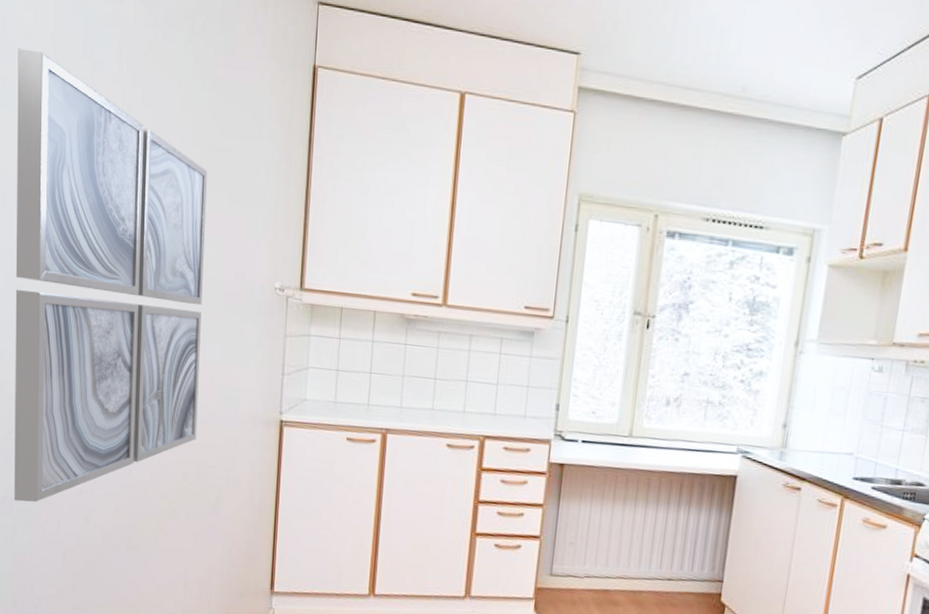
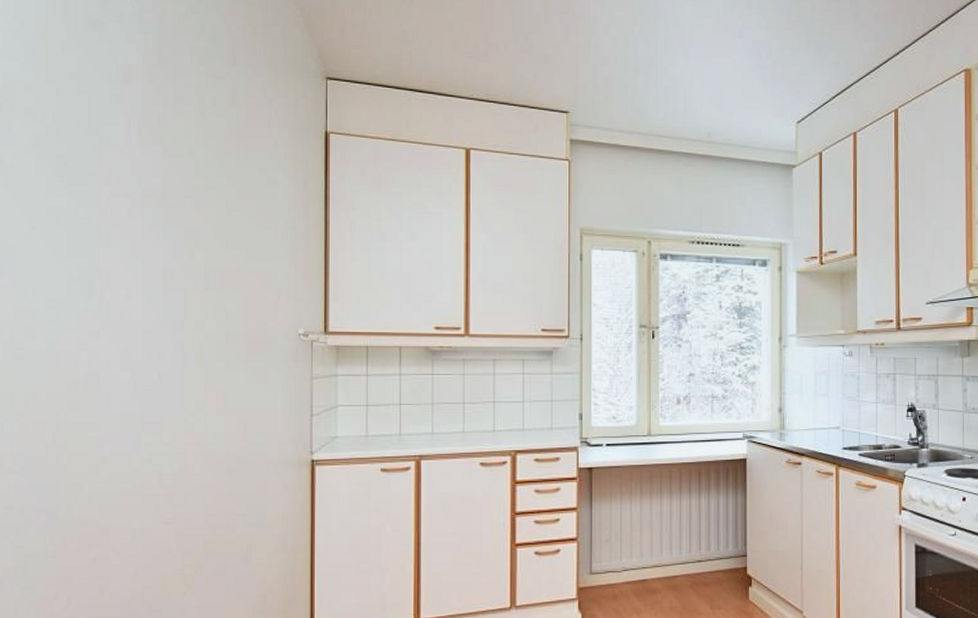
wall art: present [14,49,208,503] -> none [15,129,224,580]

